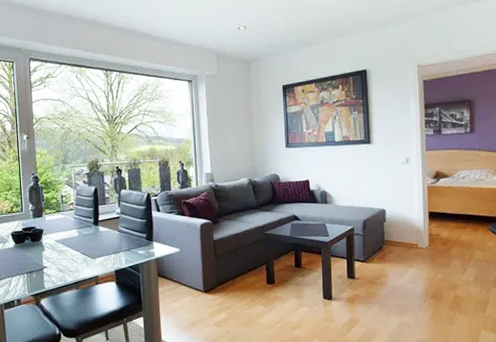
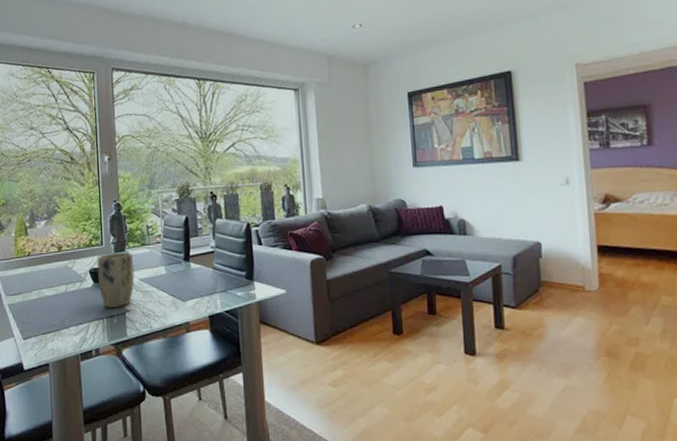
plant pot: none [17,217,51,265] -> present [97,252,135,308]

